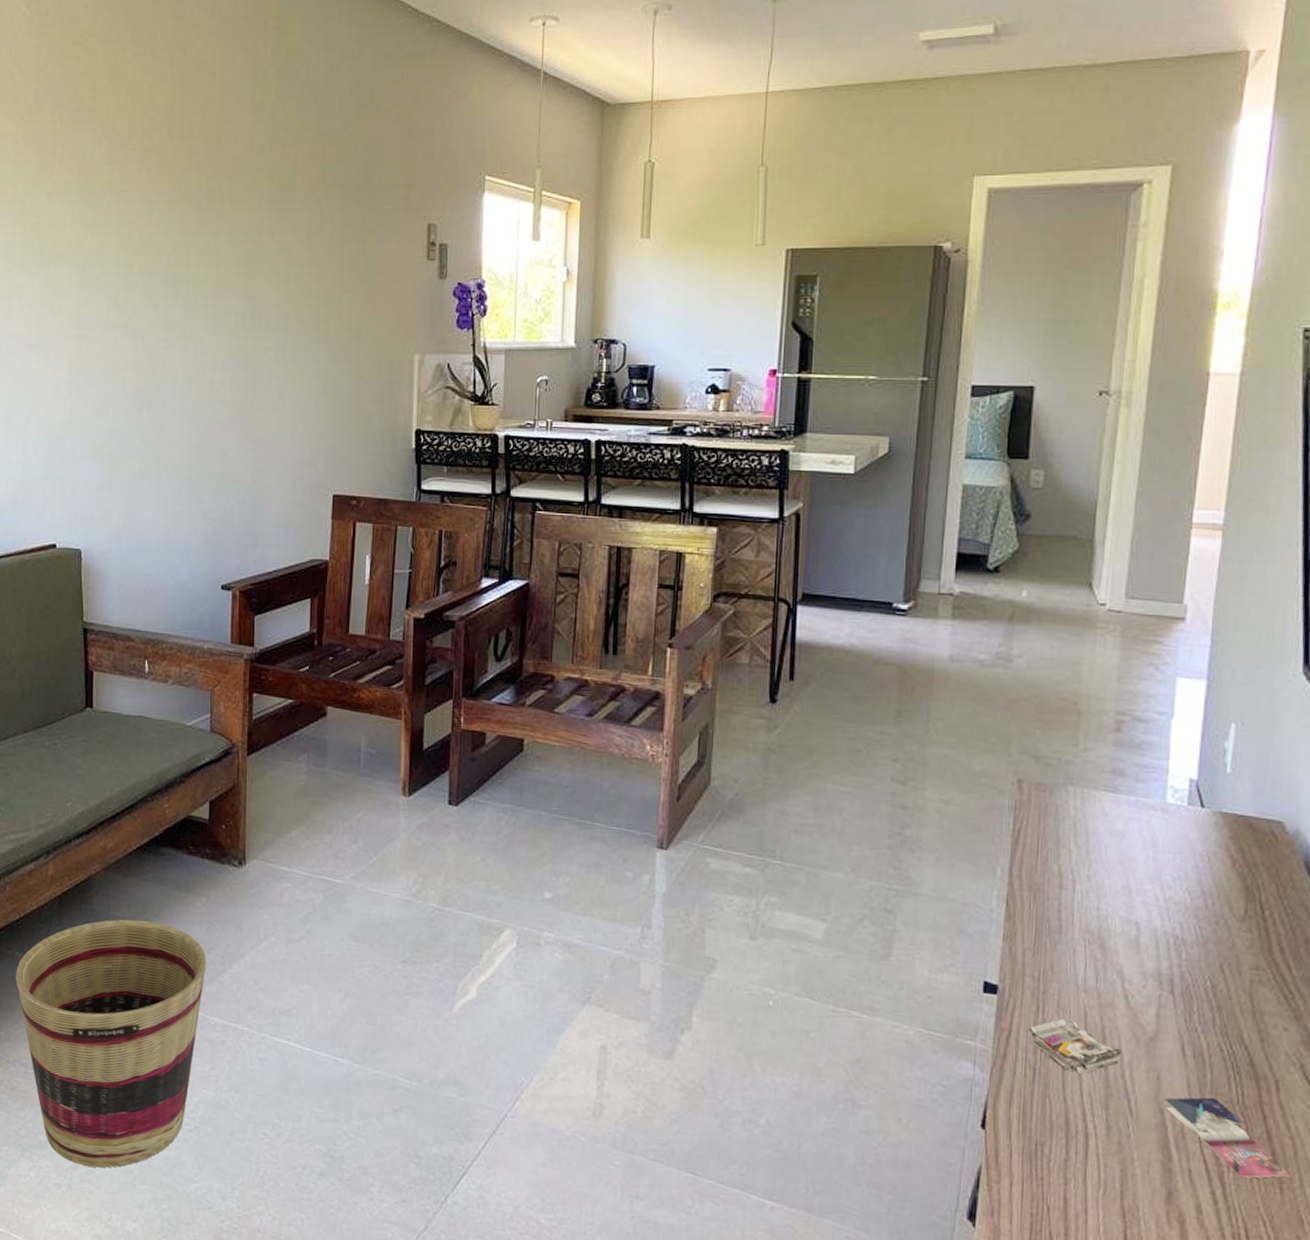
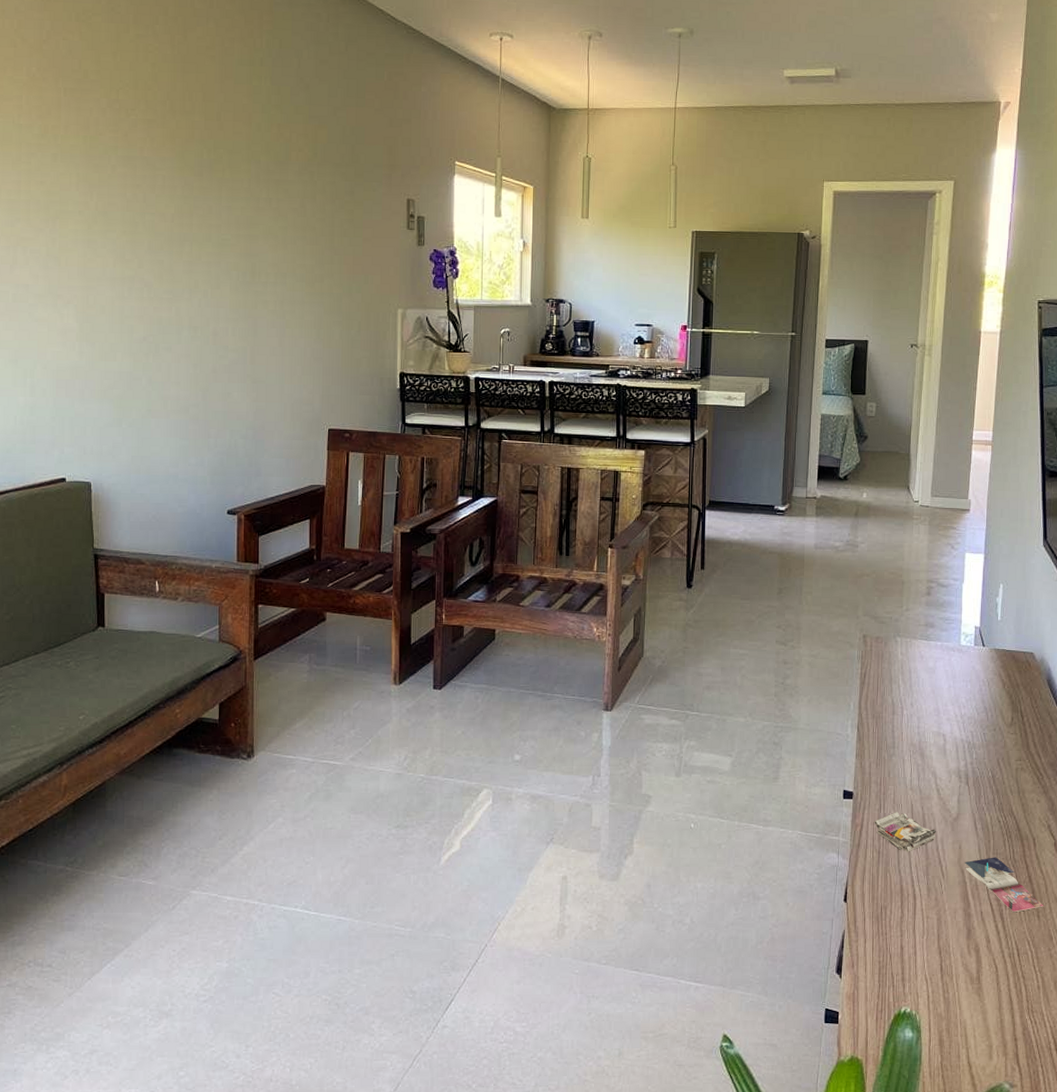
basket: present [16,919,207,1168] -> none [30,816,219,1049]

